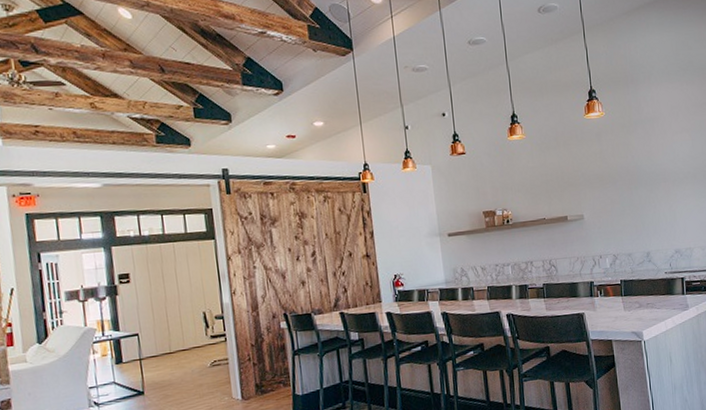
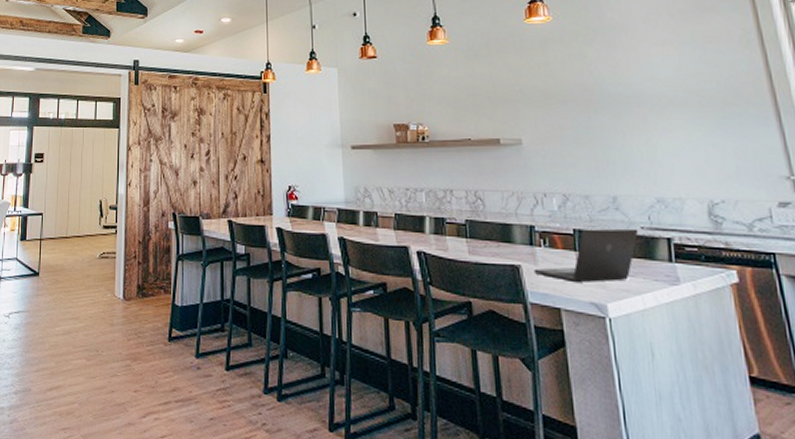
laptop: none [593,274,664,319] -> present [533,228,639,282]

